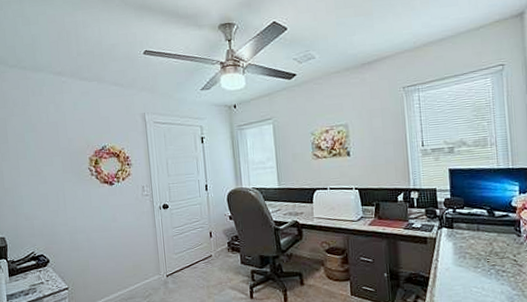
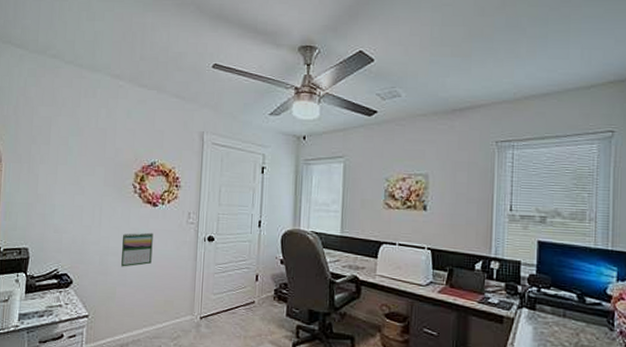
calendar: none [87,208,117,242] -> present [121,232,153,267]

